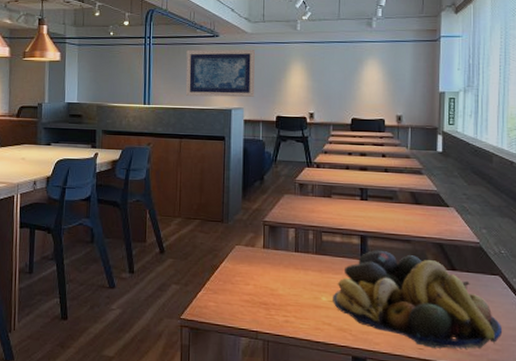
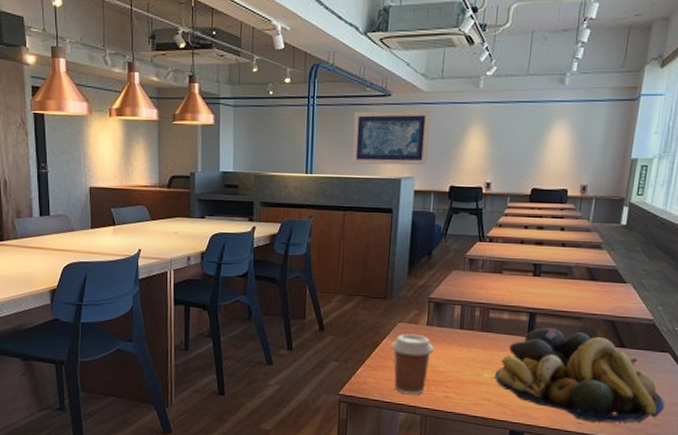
coffee cup: none [230,256,271,319] -> present [391,333,434,395]

